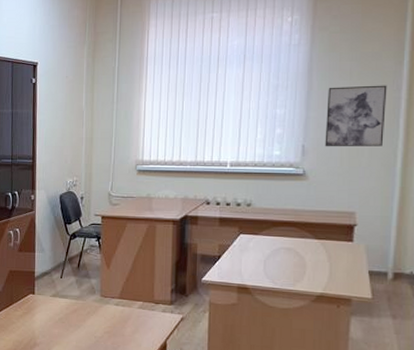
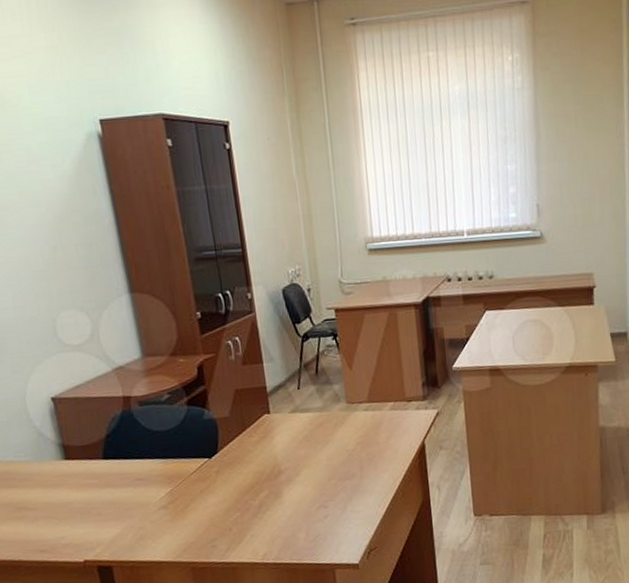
wall art: present [325,85,387,147] -> none [556,131,613,205]

